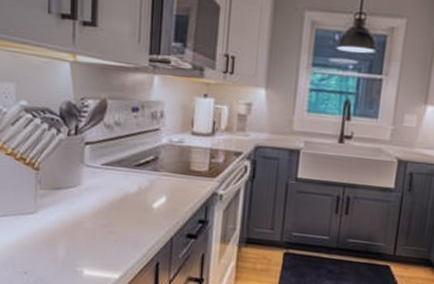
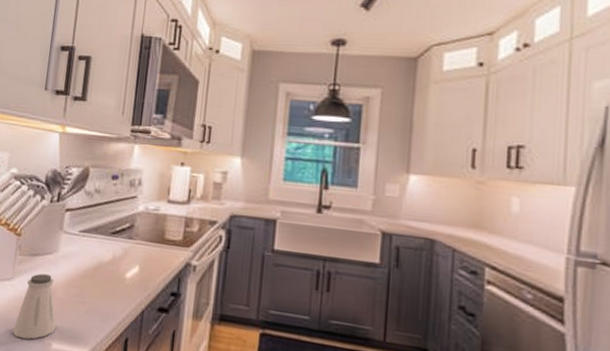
saltshaker: none [42,206,86,268] -> present [13,273,57,340]

